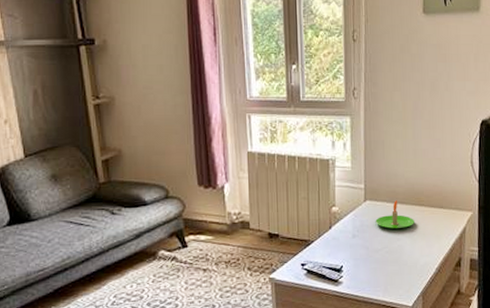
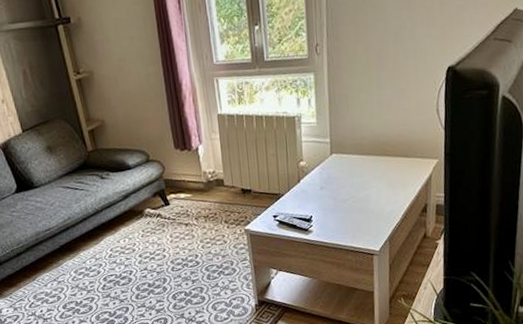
candle: present [375,200,414,229] -> none [342,152,380,179]

